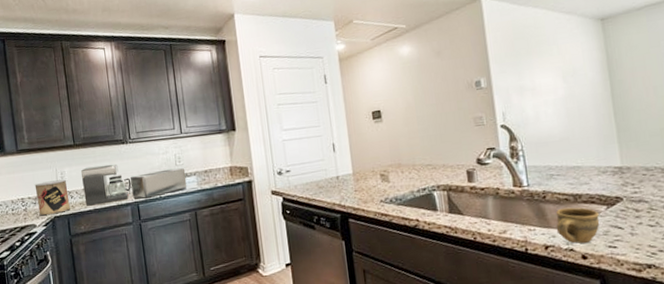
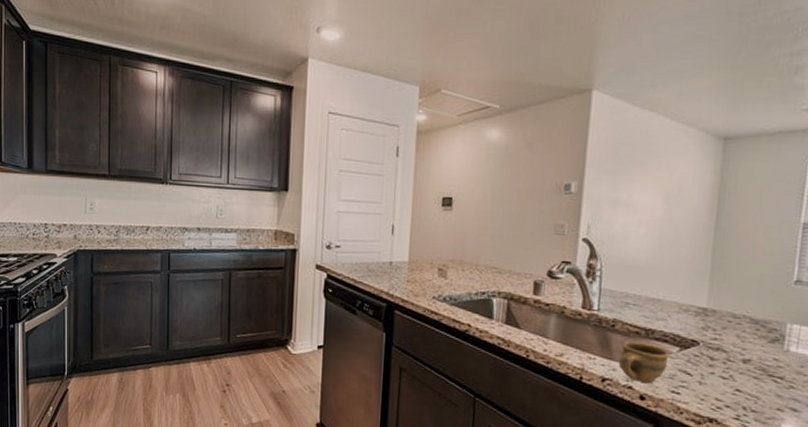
tin can: present [34,179,71,216] -> none [60,210,96,248]
coffee maker: present [80,164,132,206] -> none [112,202,165,246]
toaster: present [130,167,187,200] -> none [164,220,226,249]

